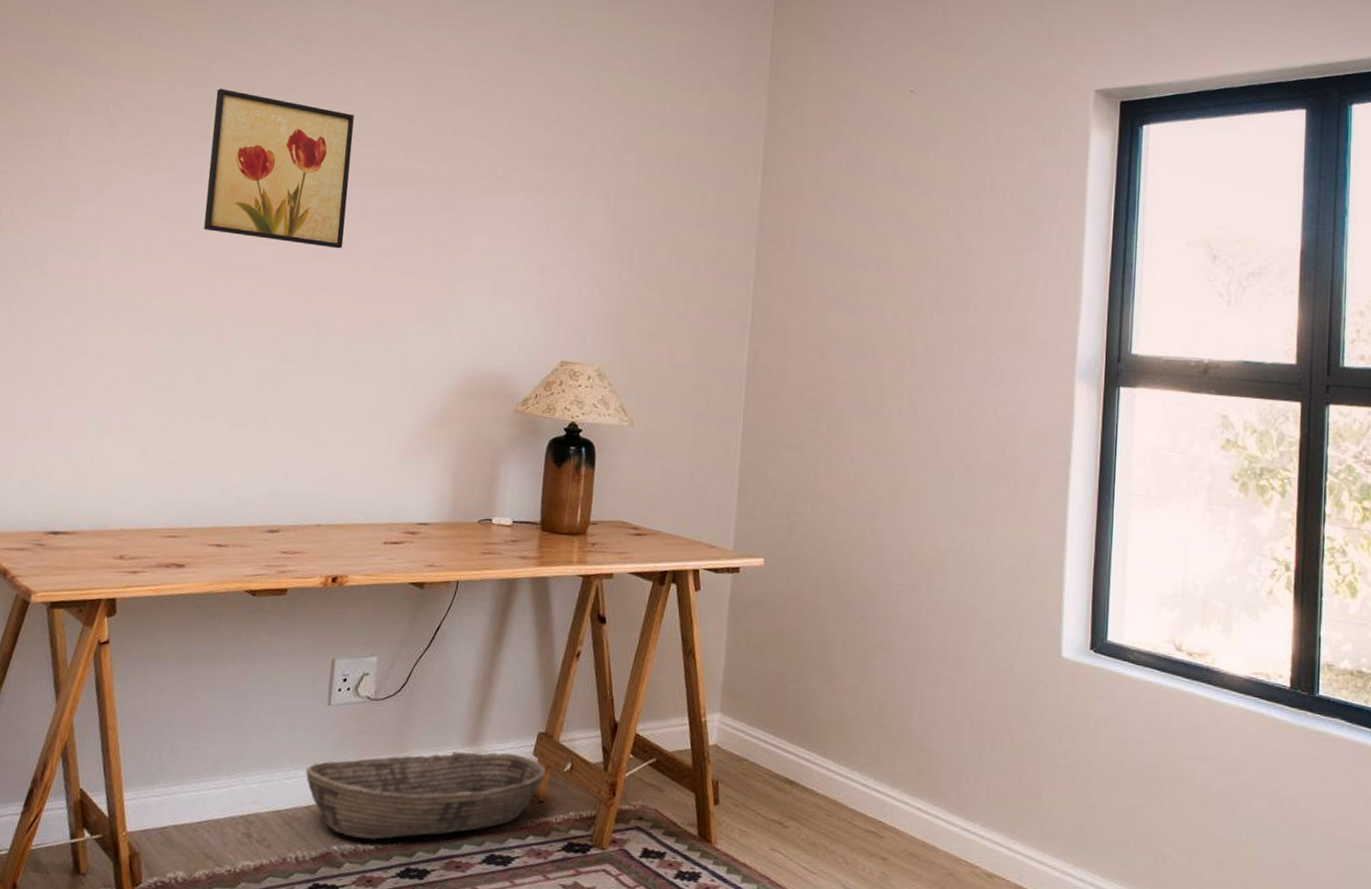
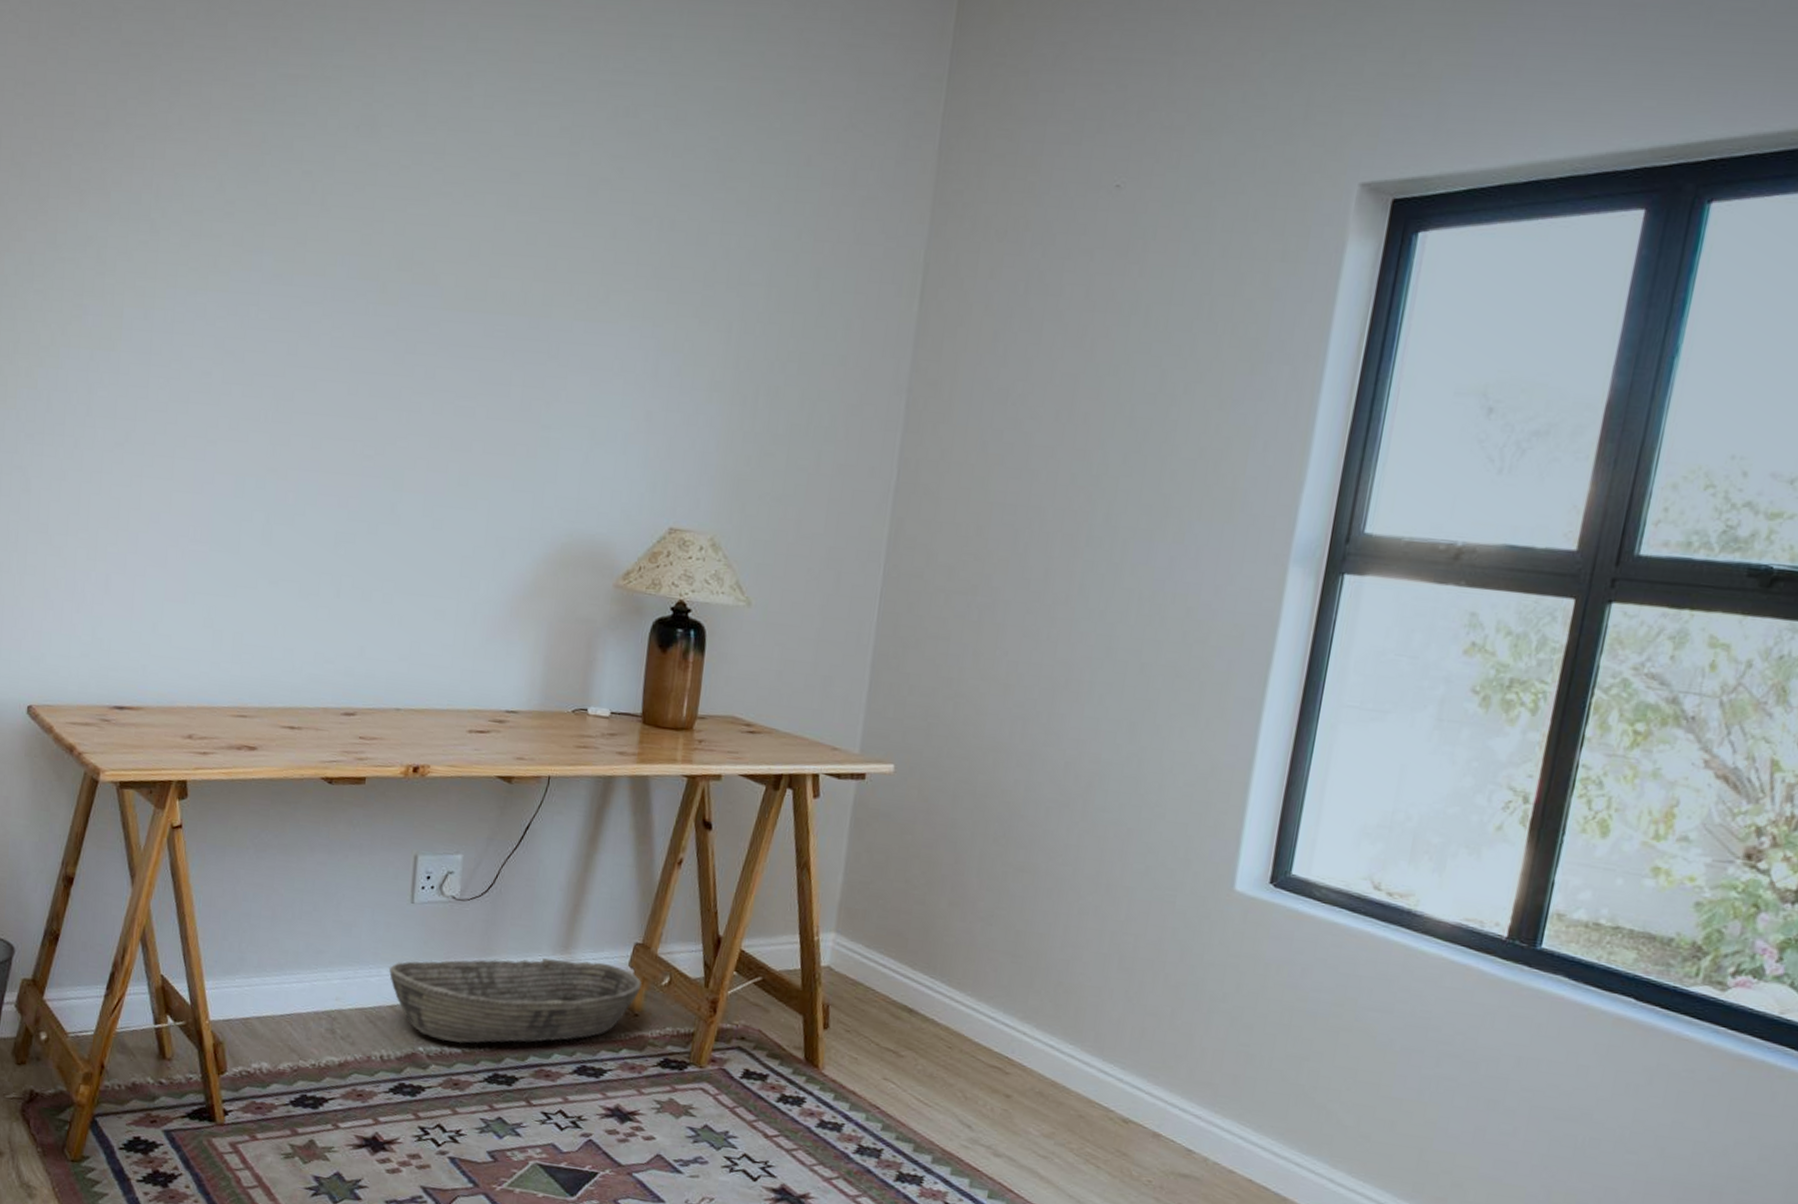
wall art: present [204,88,354,249] -> none [262,187,431,388]

